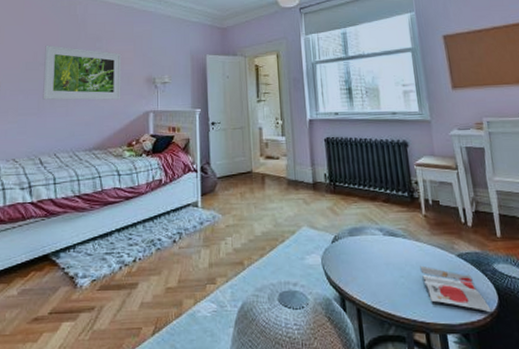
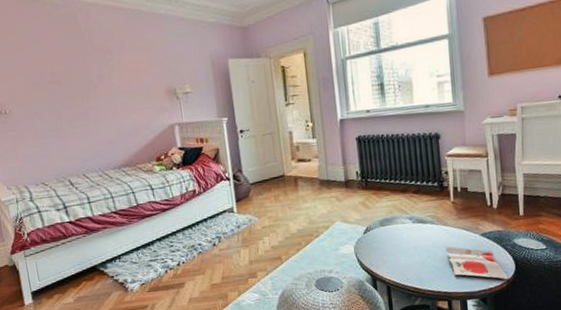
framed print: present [42,45,122,101] -> none [51,61,143,121]

